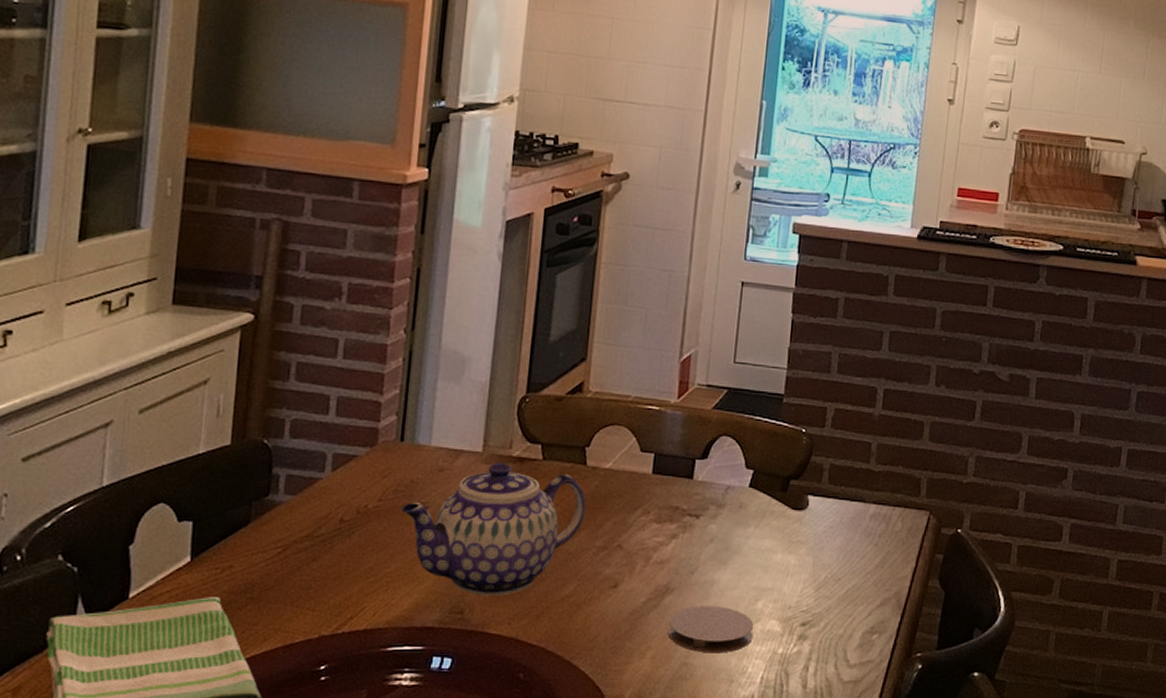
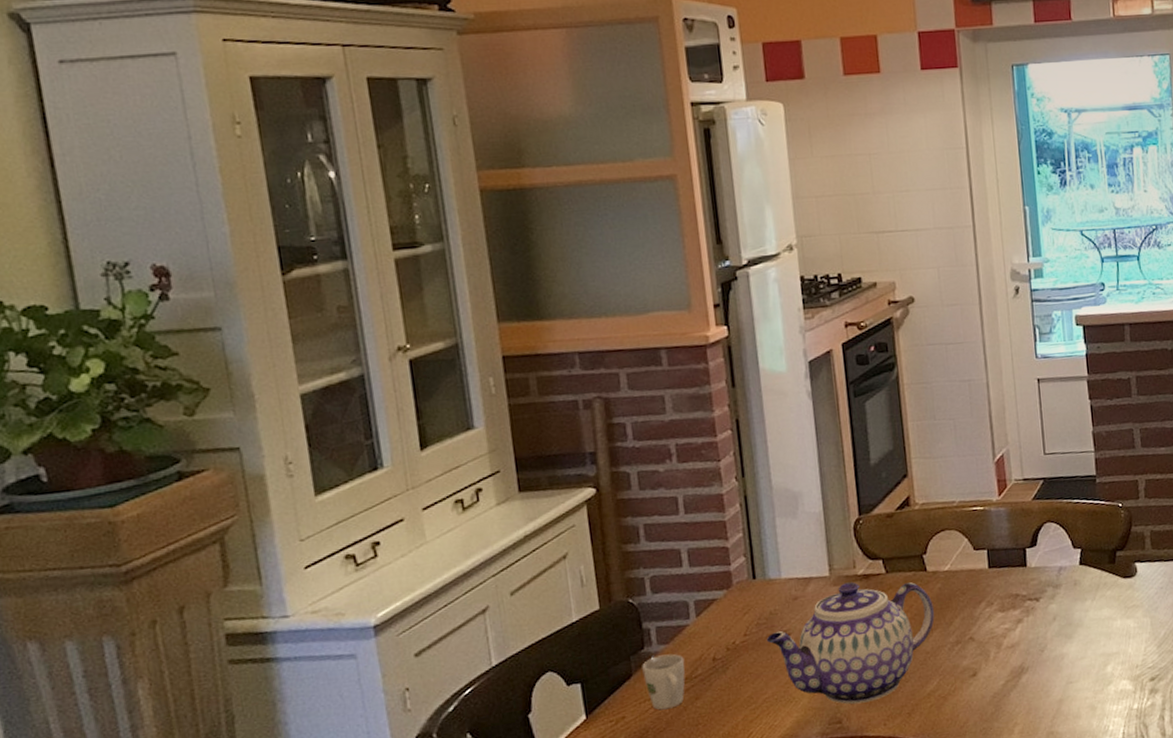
cup: none [261,506,310,566] -> present [642,653,685,710]
coaster: present [668,606,754,653] -> none [1030,676,1108,721]

